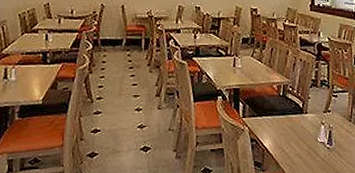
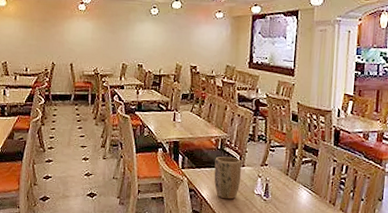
plant pot: none [276,103,305,149] -> present [214,156,242,199]

